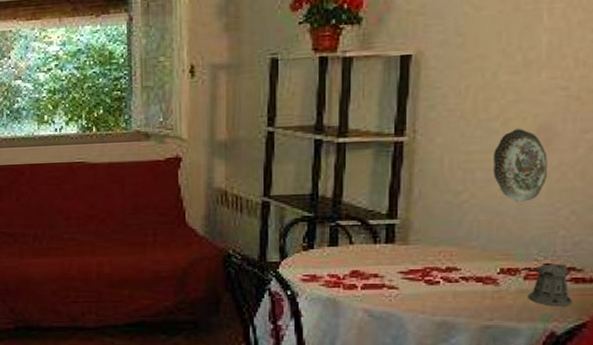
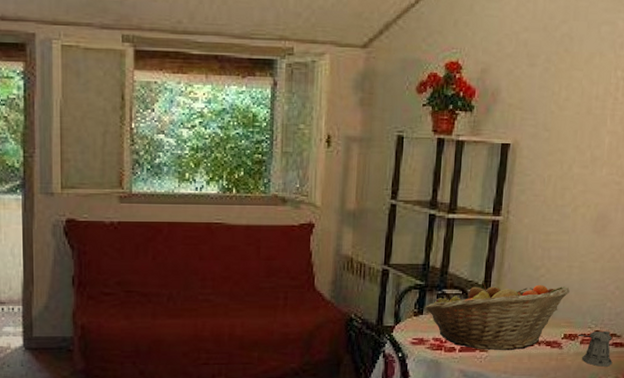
fruit basket: none [315,211,504,288] -> present [424,282,570,351]
decorative plate: present [492,129,547,202] -> none [564,215,603,278]

